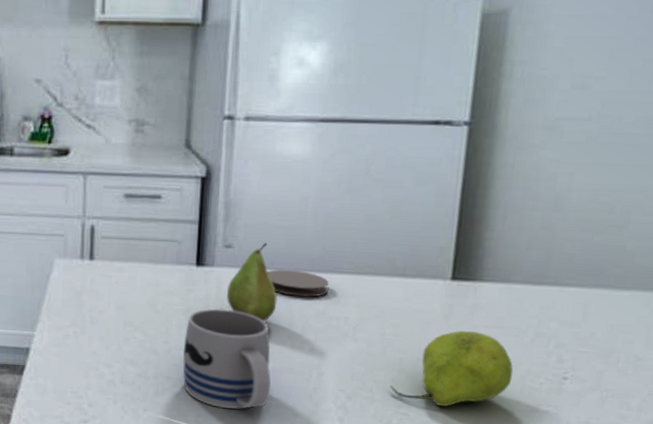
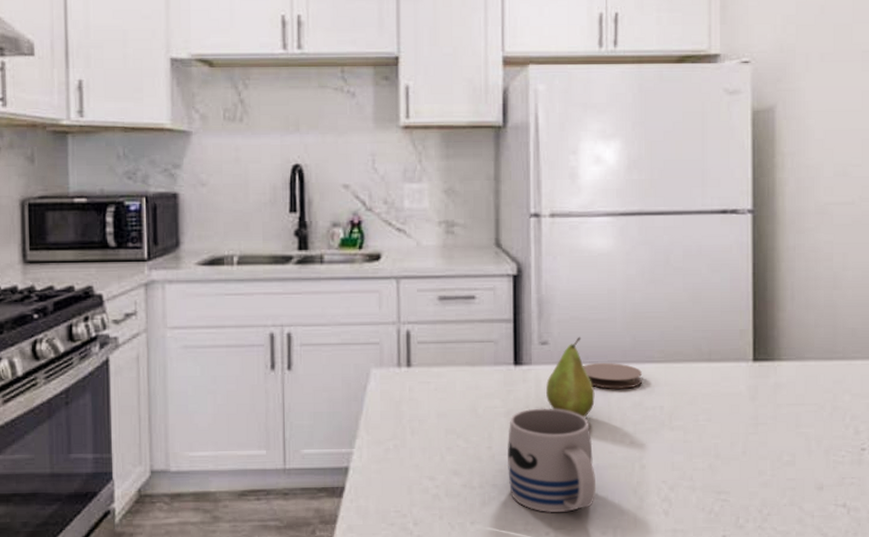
fruit: present [389,331,513,407] -> none [708,411,818,488]

